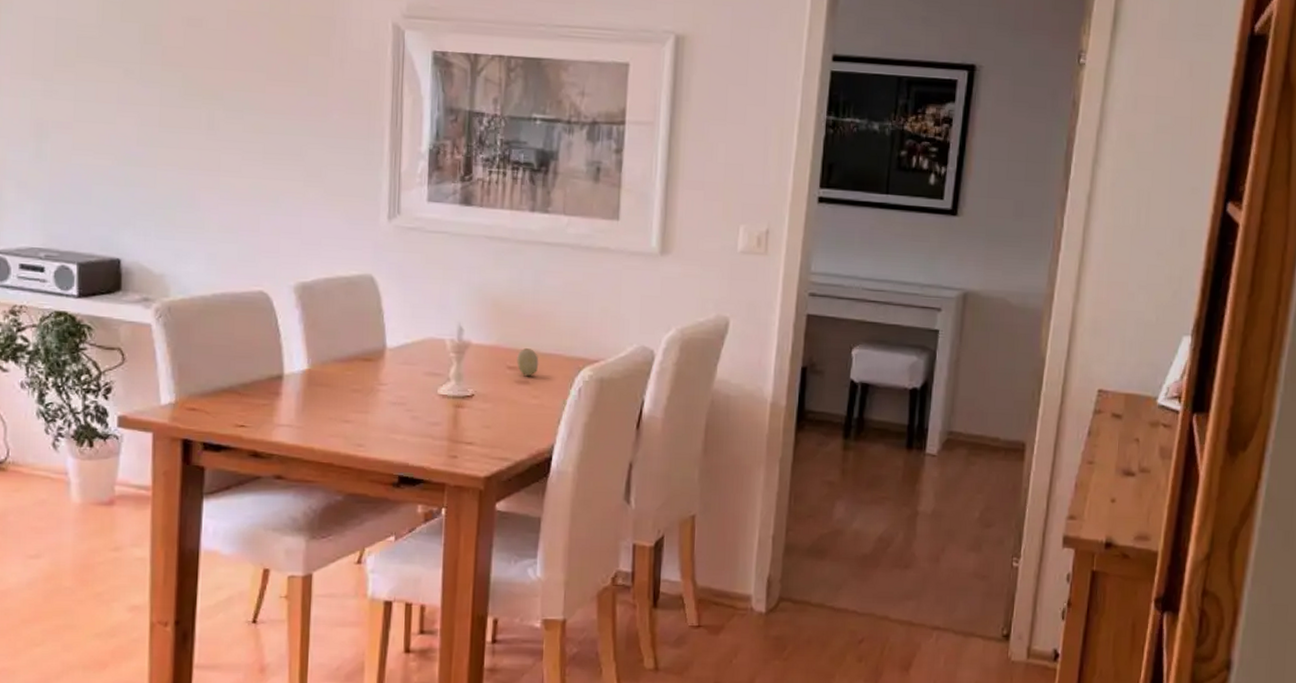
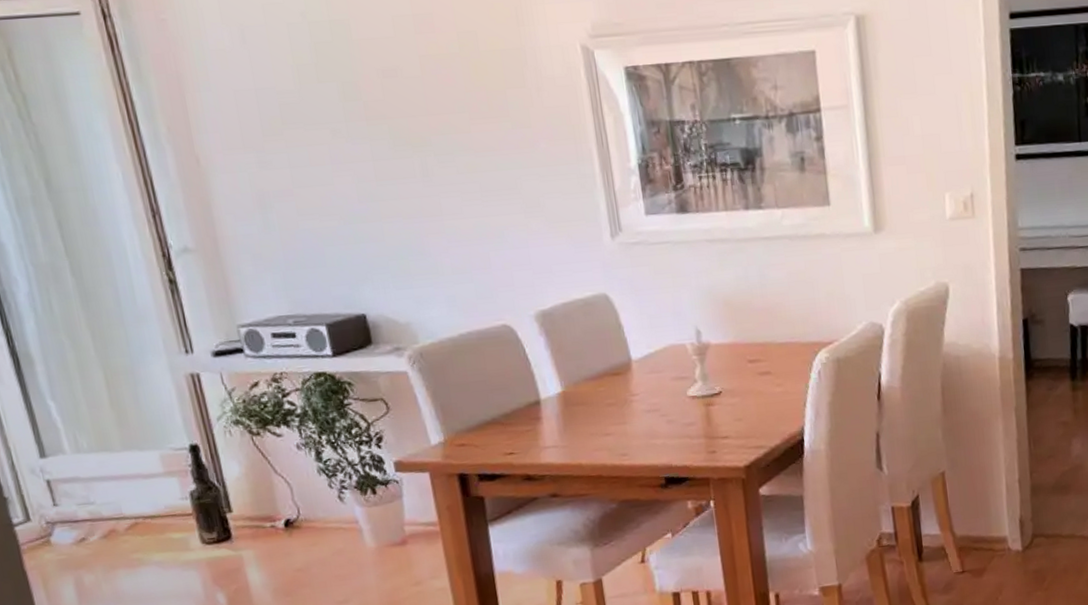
fruit: present [517,348,539,376] -> none [755,340,778,367]

